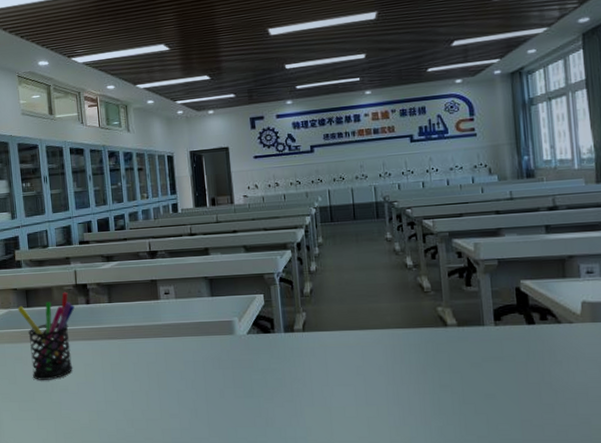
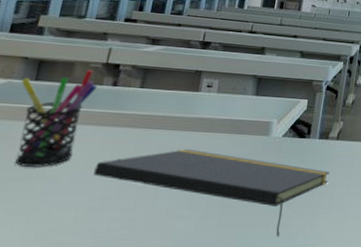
notepad: none [92,354,304,431] -> present [93,149,330,237]

